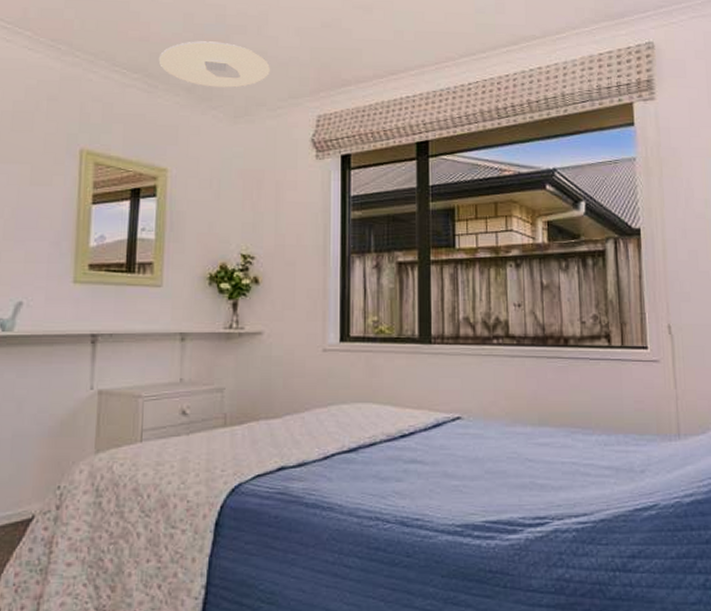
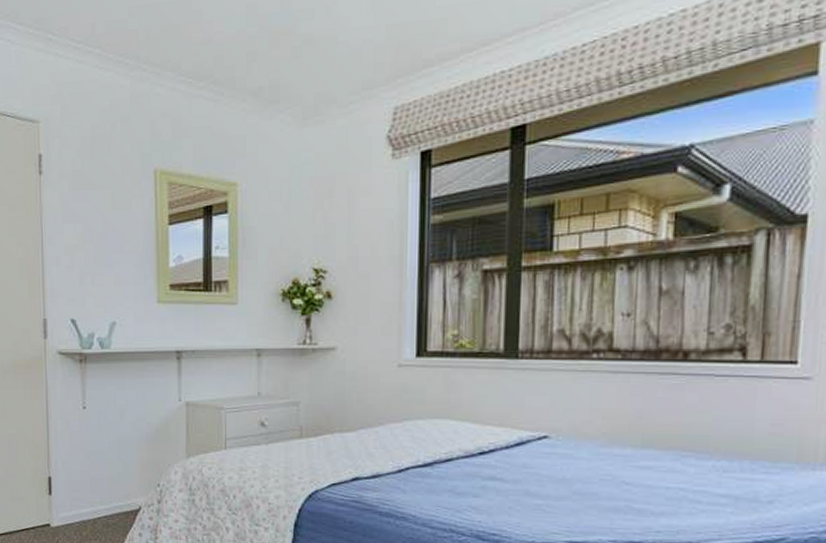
ceiling light: present [158,41,271,89] -> none [223,32,342,88]

